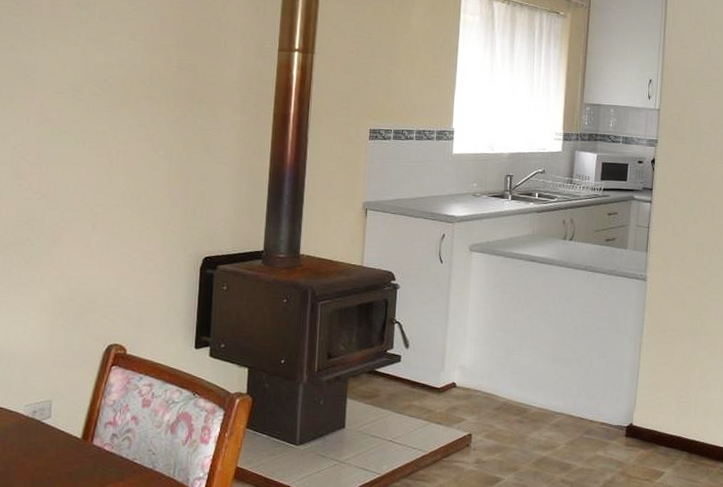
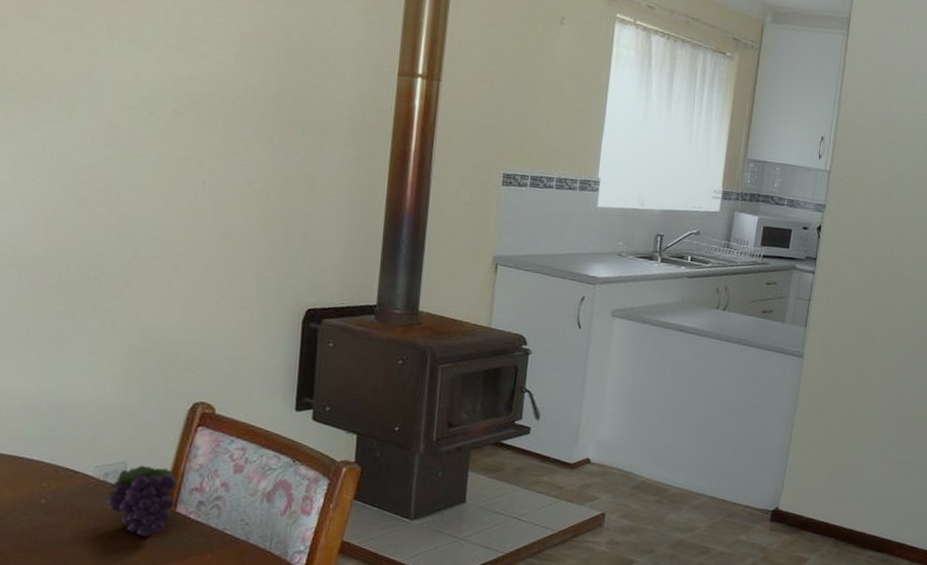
fruit: none [35,402,94,468] -> present [107,465,178,537]

